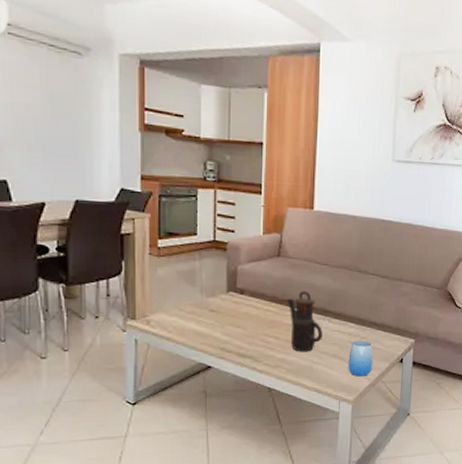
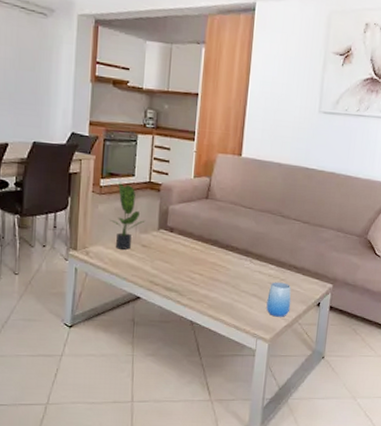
potted plant: none [171,243,212,316] -> present [110,183,146,250]
teapot: present [286,290,323,352] -> none [211,231,244,290]

